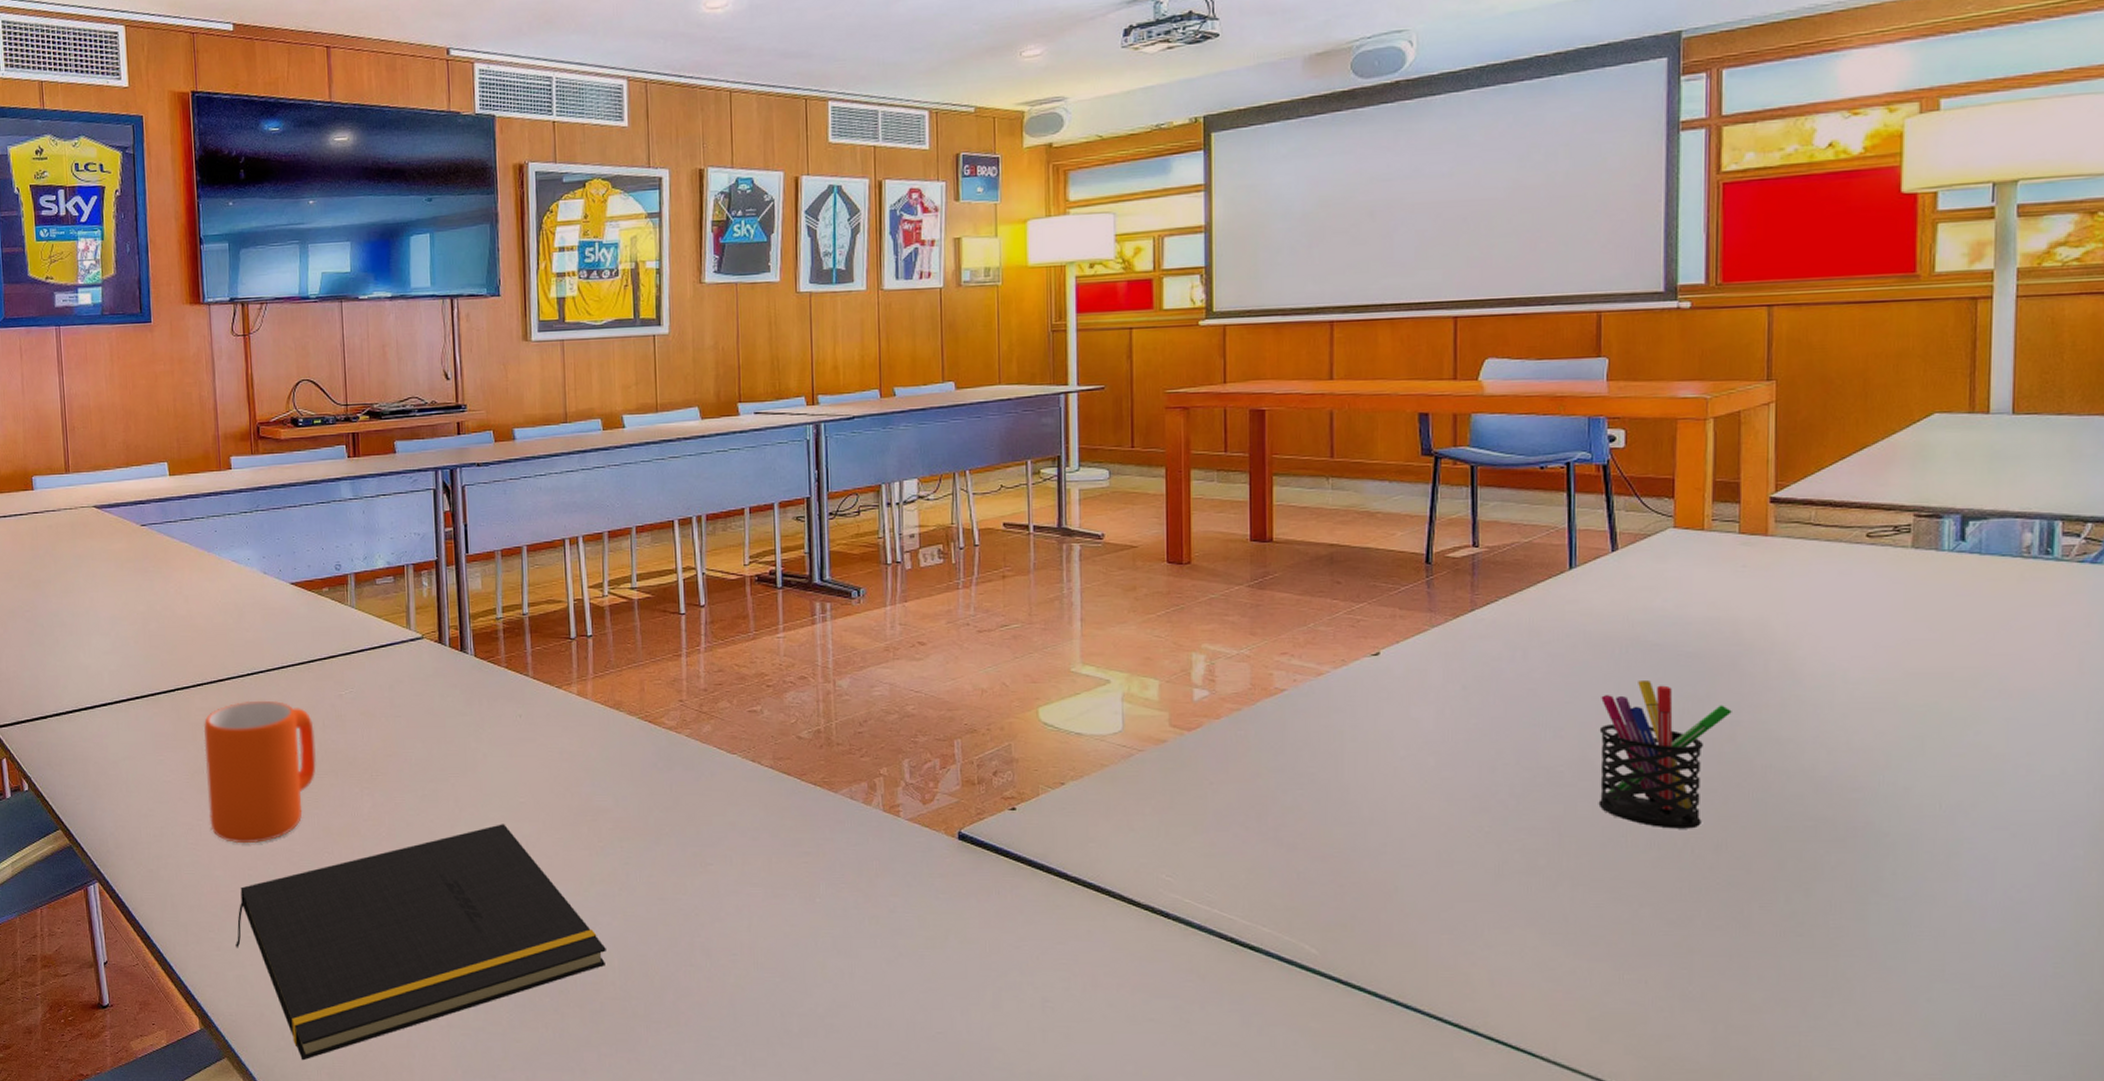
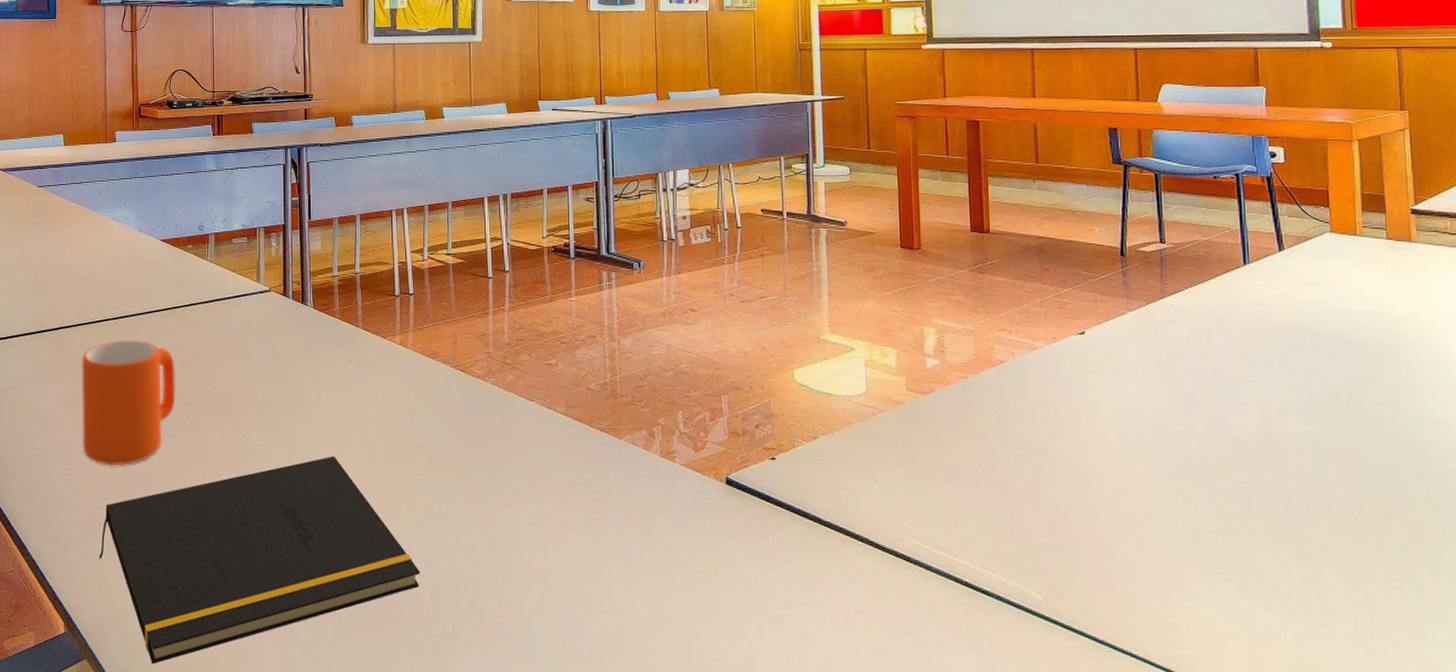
pen holder: present [1598,681,1732,829] -> none [1278,364,1392,498]

